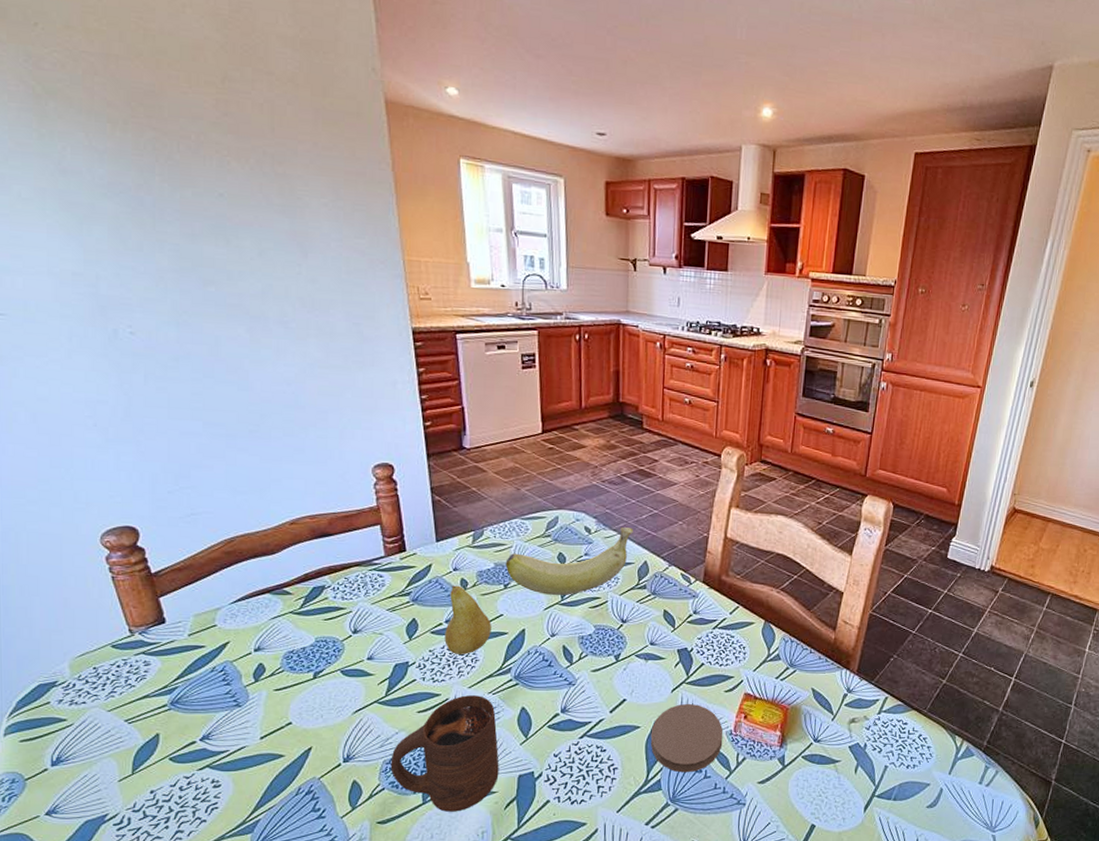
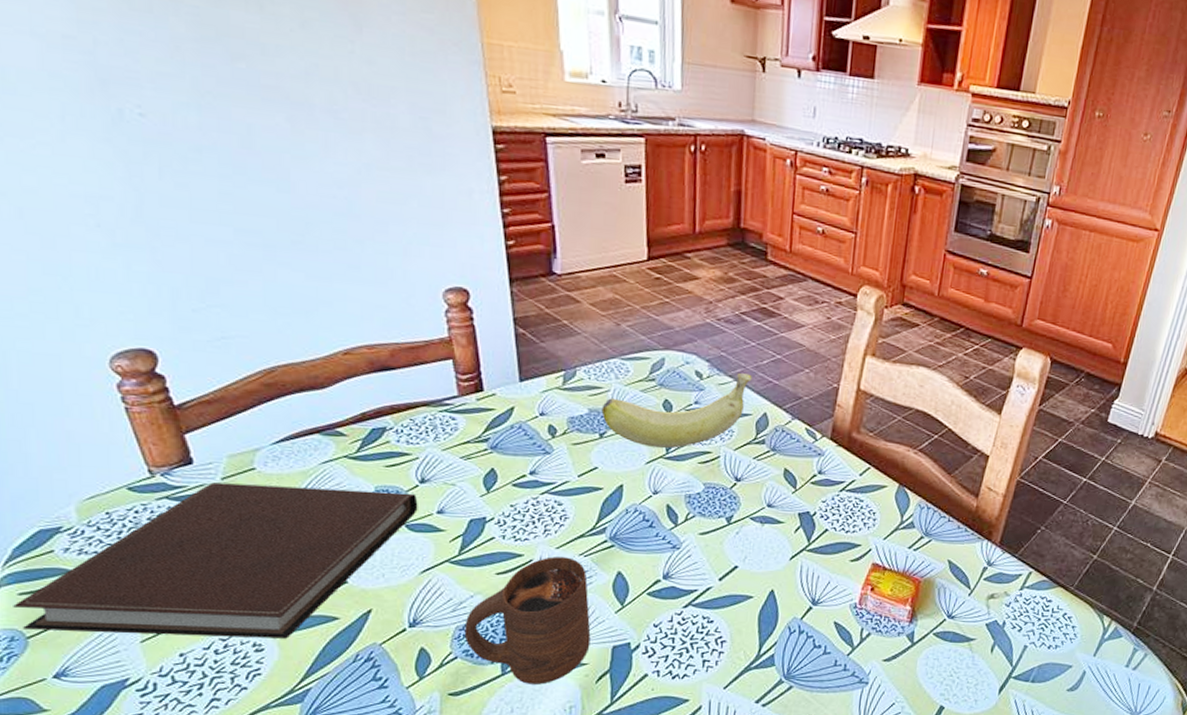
notebook: none [15,639,351,775] -> present [13,482,418,639]
fruit: present [444,585,491,655] -> none [528,432,584,511]
coaster: present [650,703,723,773] -> none [763,572,847,648]

